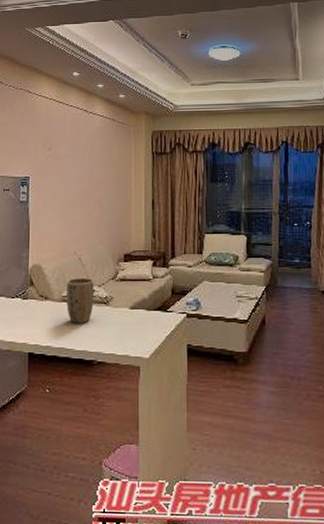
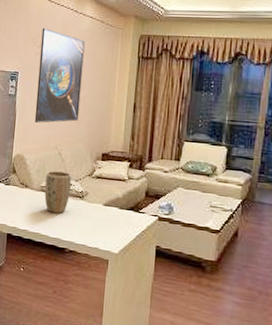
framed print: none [50,129,97,229] -> present [34,27,85,123]

